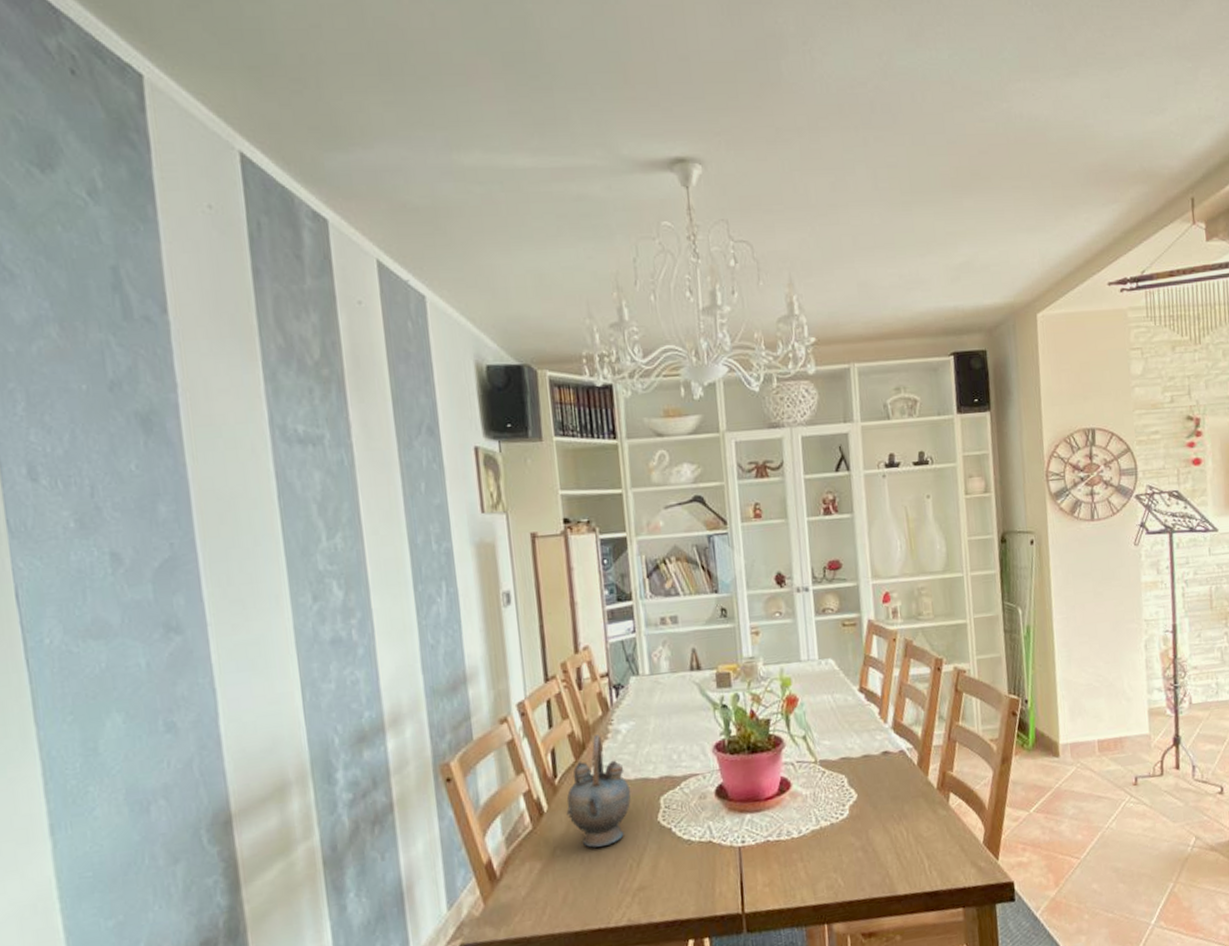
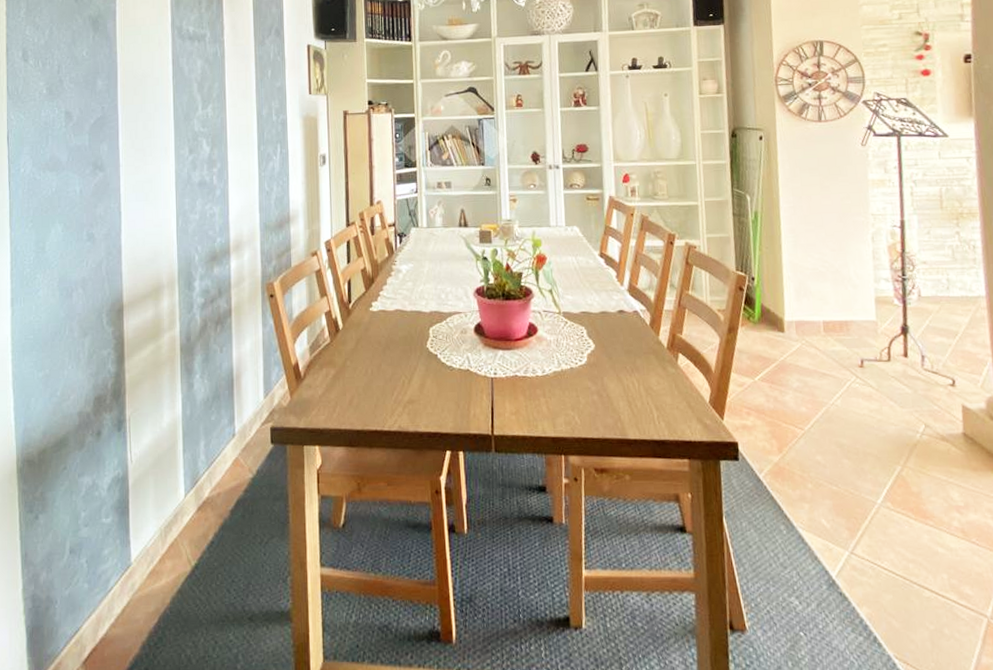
teapot: present [566,735,631,848] -> none [356,272,407,363]

